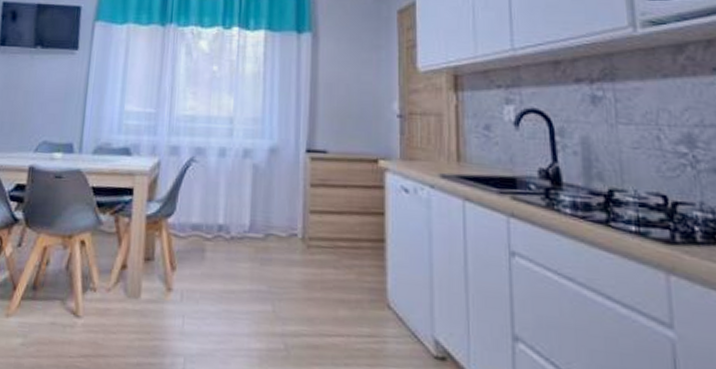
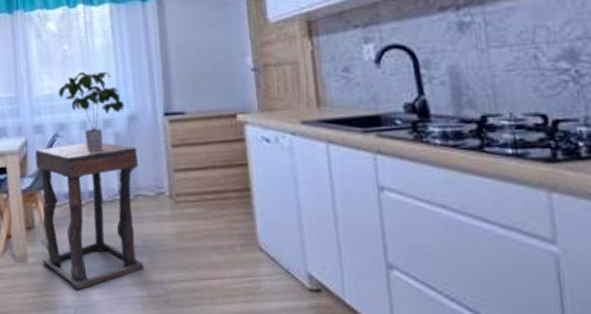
side table: none [157,170,275,337] -> present [35,142,145,291]
potted plant: none [200,95,267,182] -> present [58,71,125,151]

